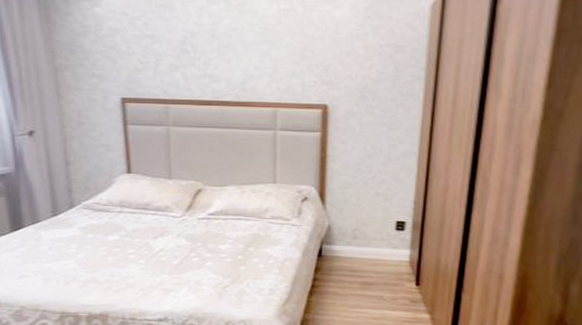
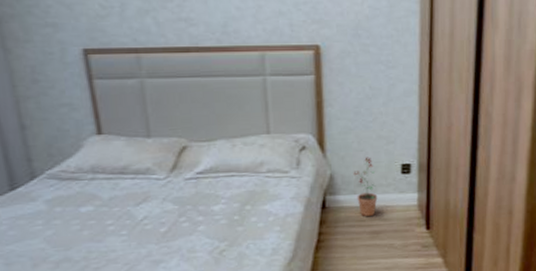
potted plant: none [350,211,371,268] -> present [353,157,378,217]

